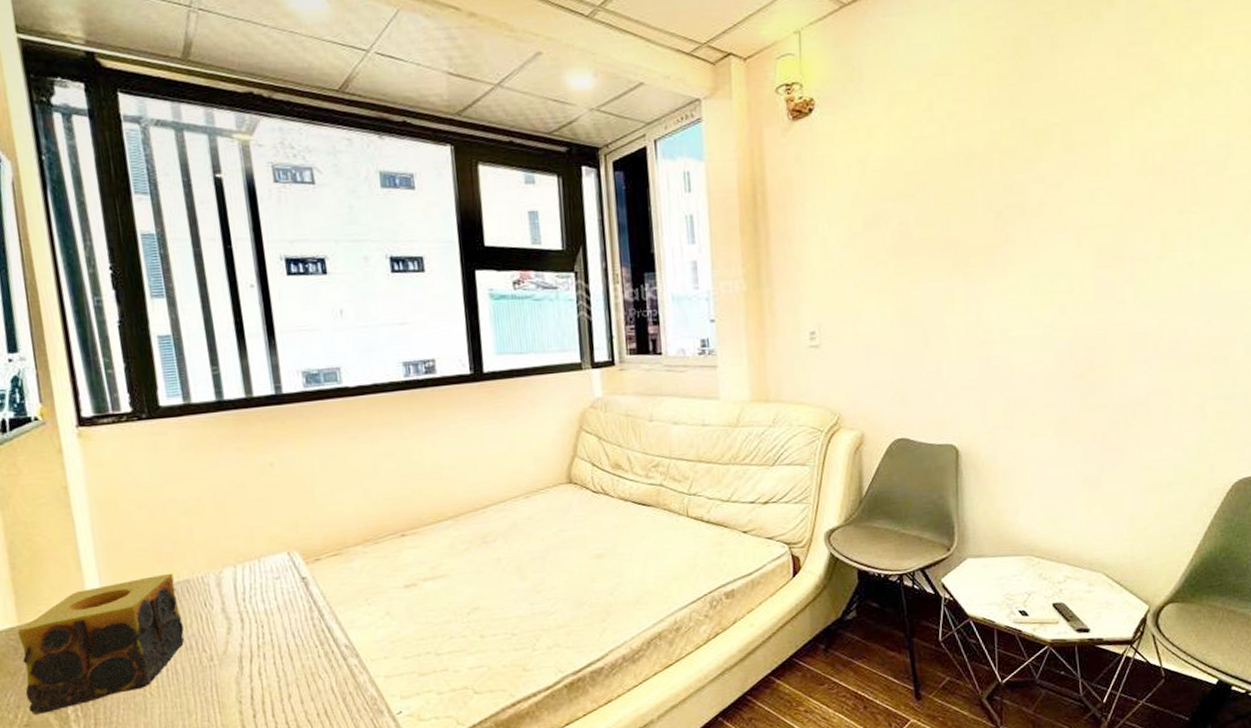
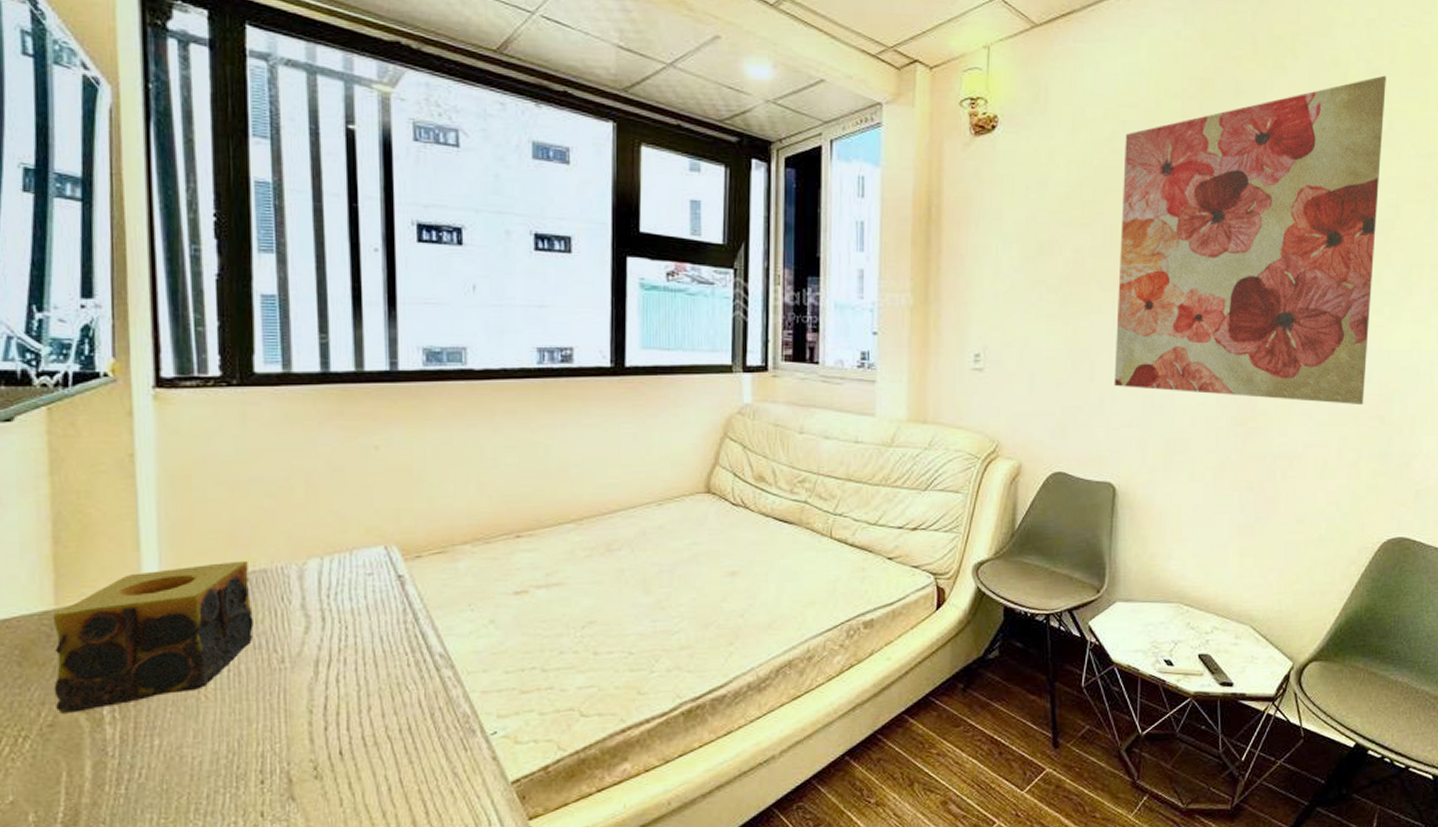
wall art: none [942,13,1209,352] -> present [1114,75,1387,406]

